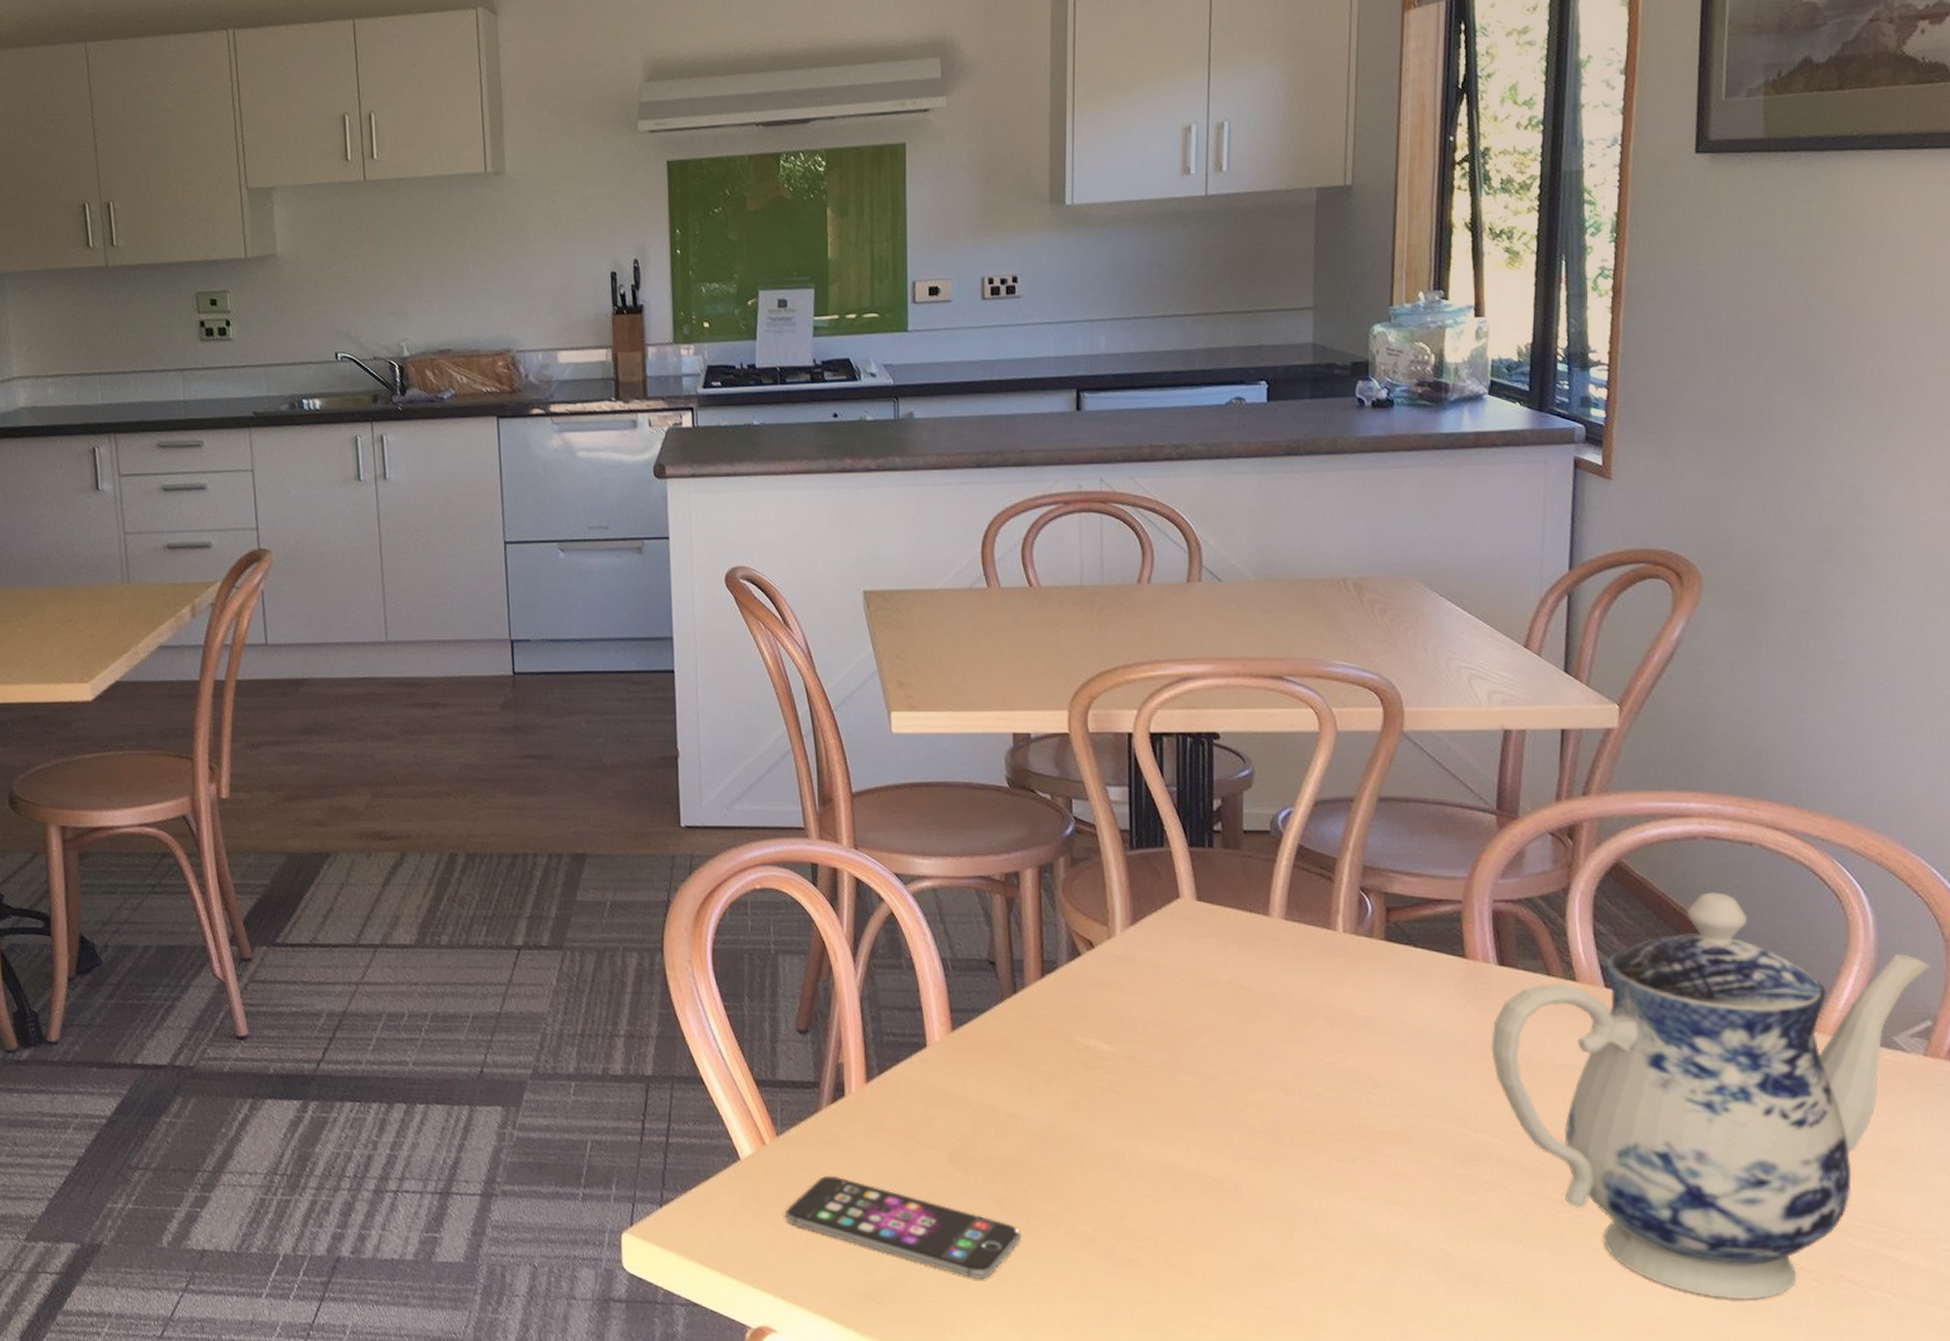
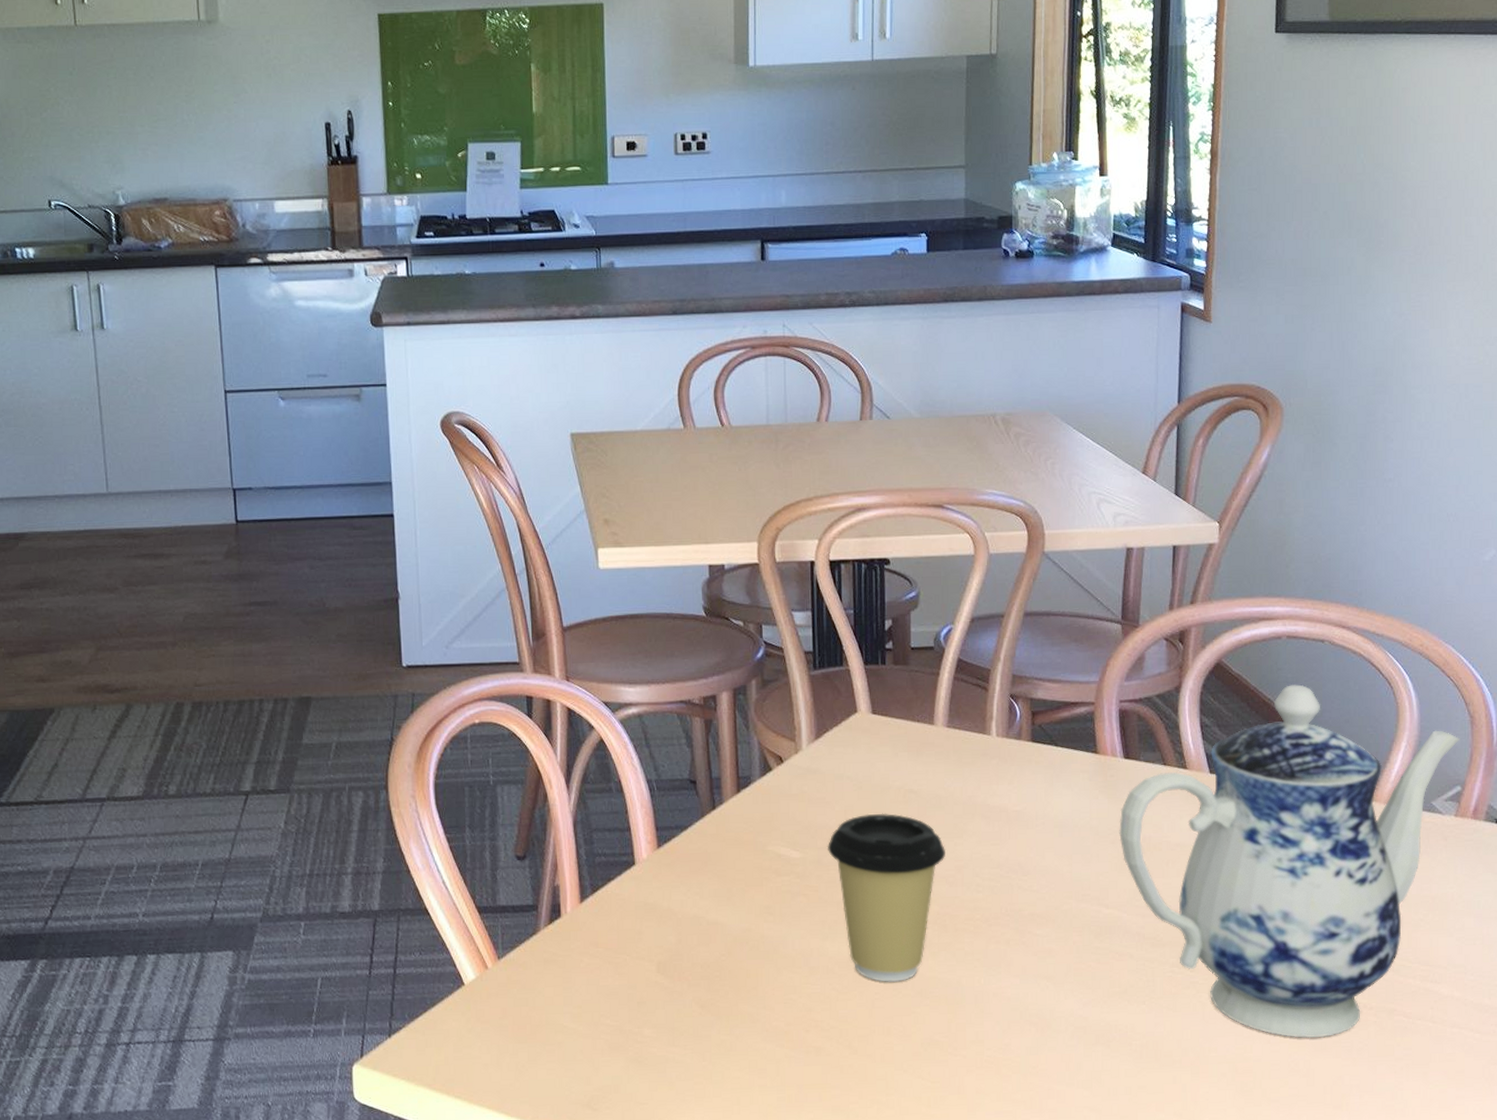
smartphone: present [785,1175,1021,1279] -> none [507,993,723,1079]
coffee cup: none [1142,1008,1281,1194] -> present [827,813,945,982]

